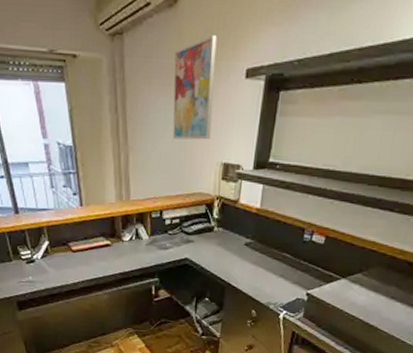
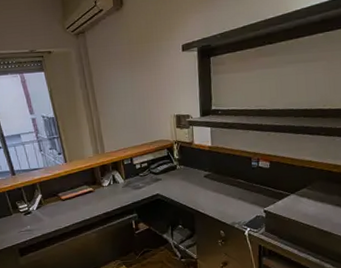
wall art: present [172,35,218,140] -> none [126,25,163,102]

